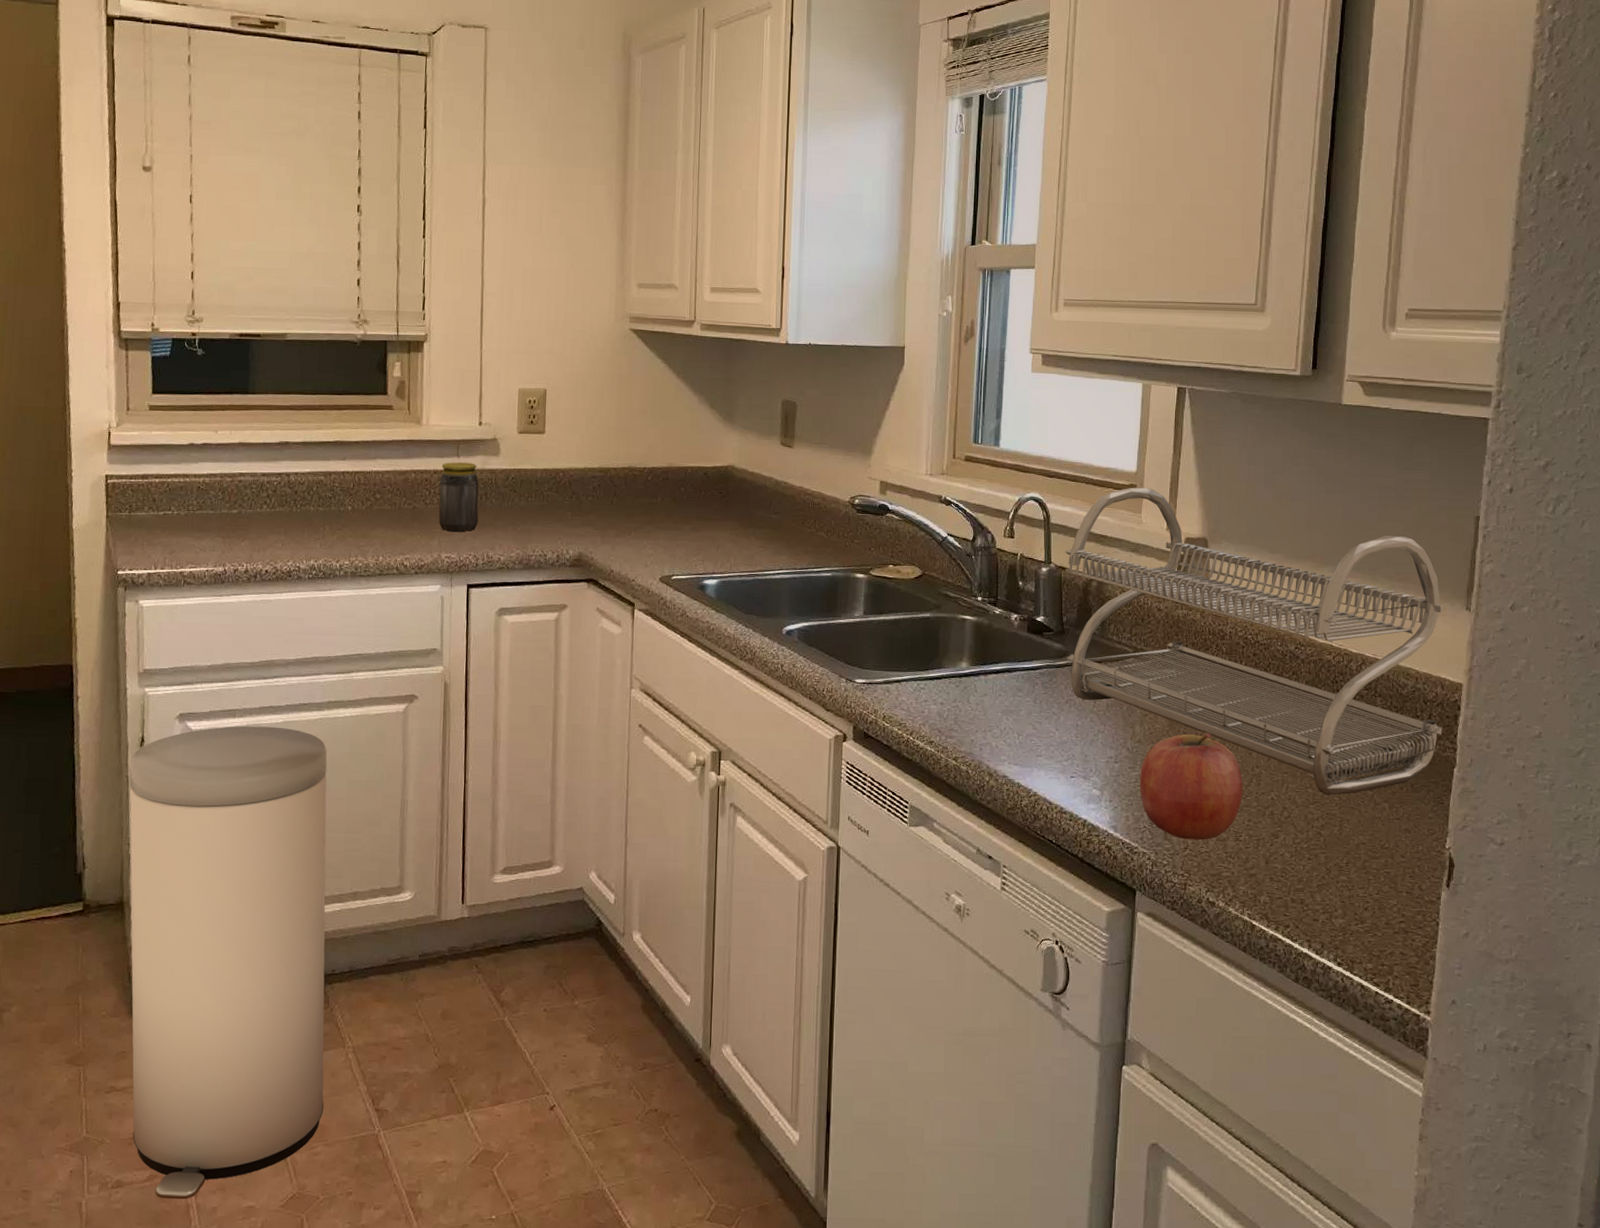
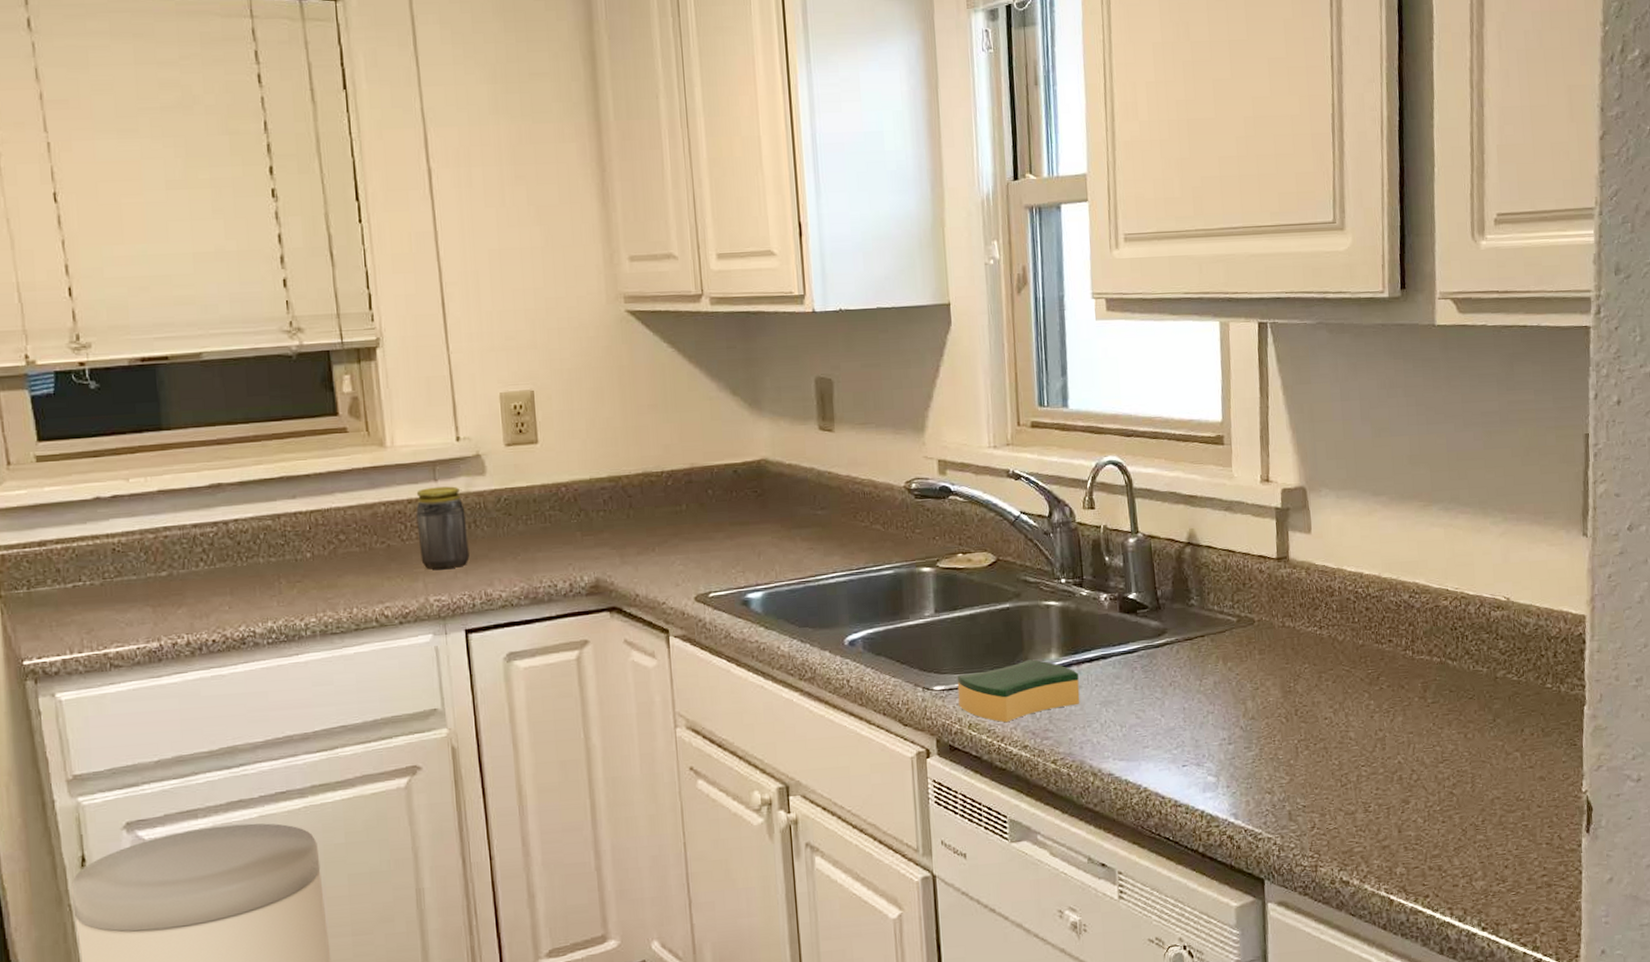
sponge: none [876,665,985,719] -> present [957,659,1080,723]
dish rack: present [1064,487,1446,795] -> none [1152,437,1569,751]
fruit: present [1139,733,1243,840] -> none [1256,700,1368,818]

